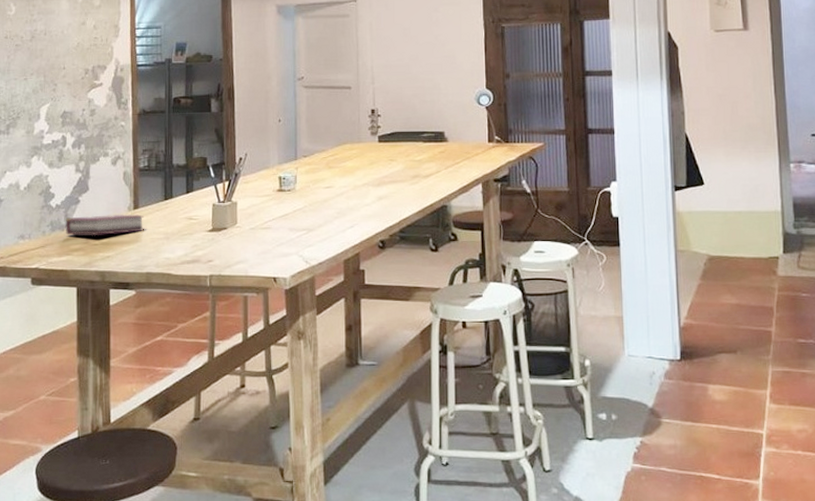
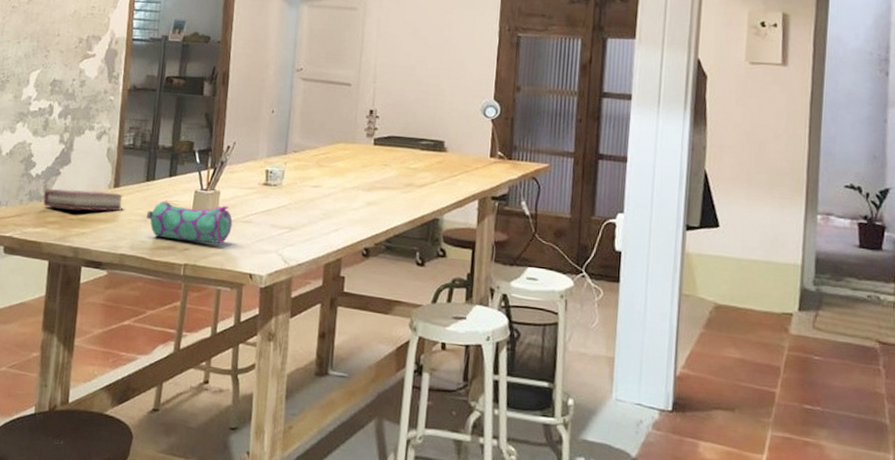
pencil case: none [168,215,252,253] -> present [146,200,233,244]

